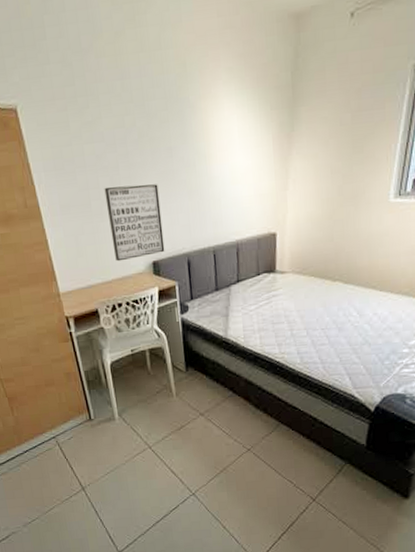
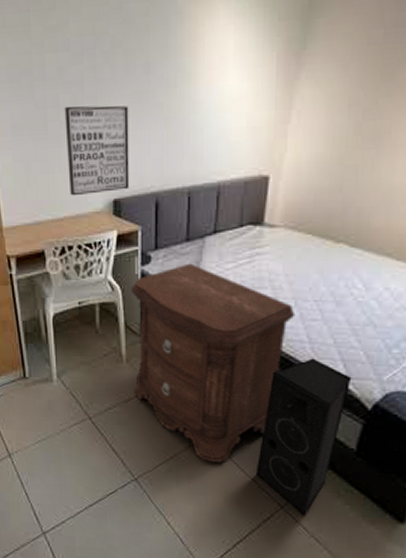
nightstand: none [174,308,308,471] -> present [131,263,296,462]
speaker: none [290,375,357,504] -> present [255,358,352,516]

